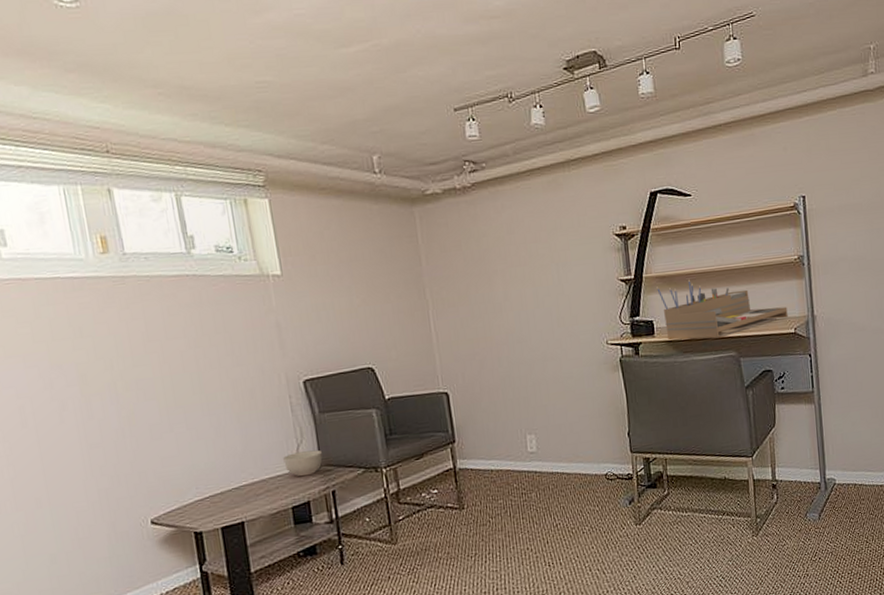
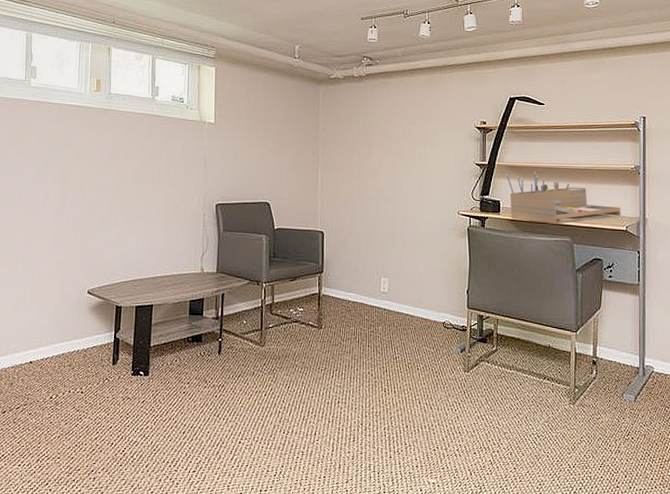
bowl: present [283,449,323,477] -> none [190,258,221,278]

